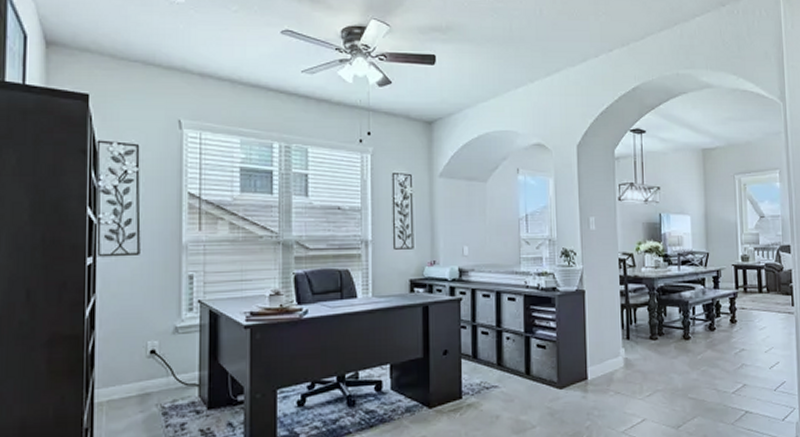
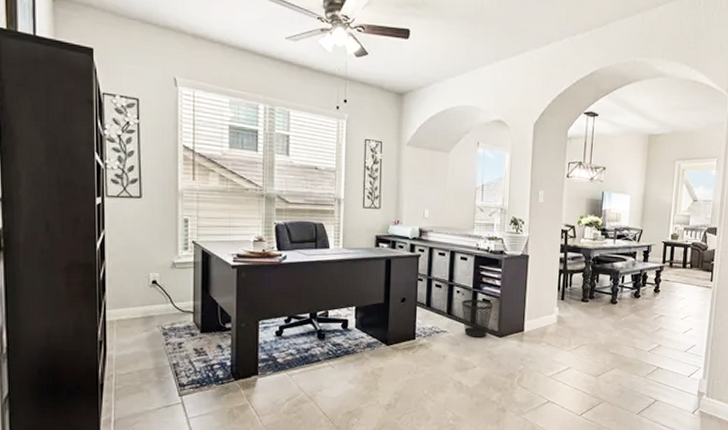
wastebasket: none [513,345,550,391] -> present [462,299,494,337]

